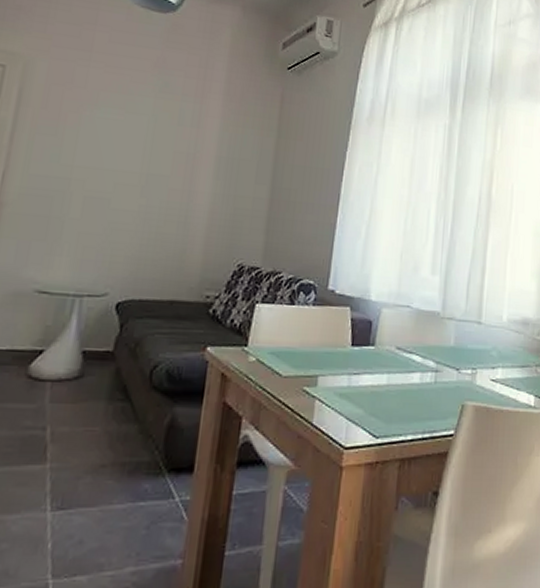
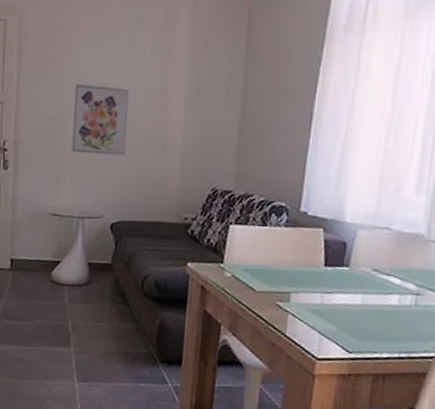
wall art: none [74,144,153,227] -> present [72,84,130,157]

